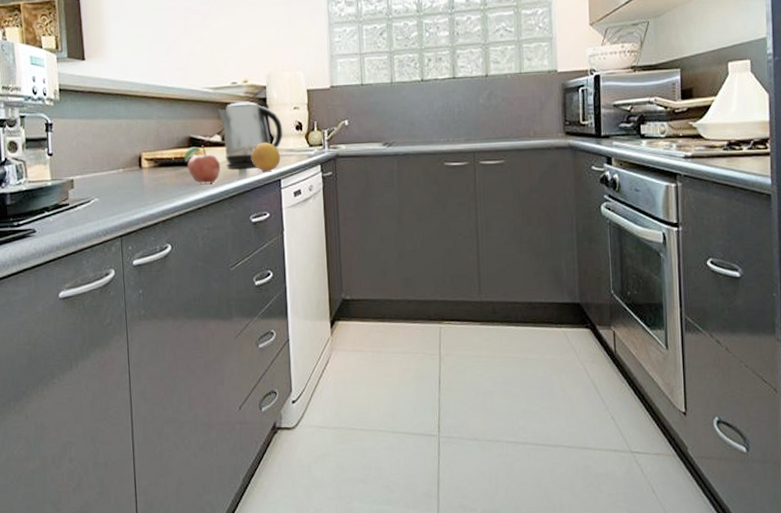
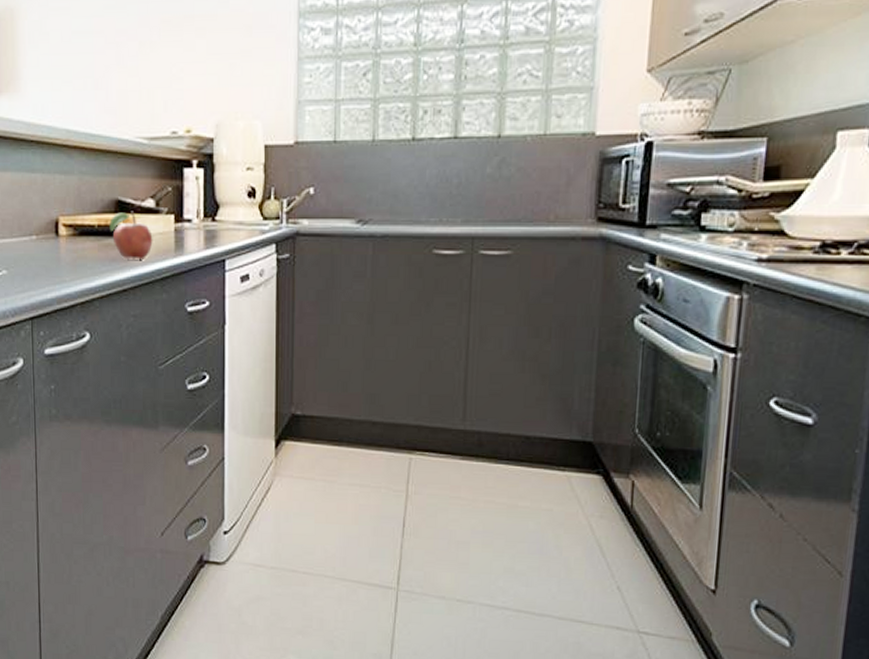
kettle: present [219,101,283,169] -> none [154,157,232,244]
fruit: present [251,143,280,171] -> none [191,212,226,248]

